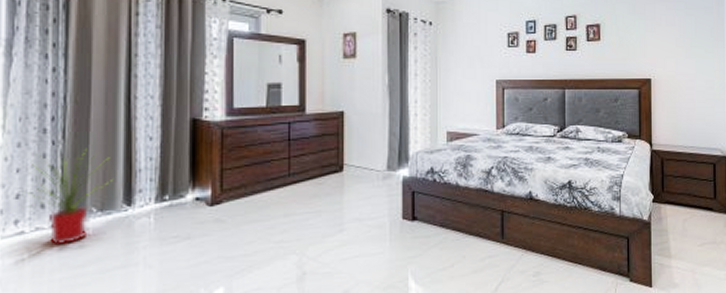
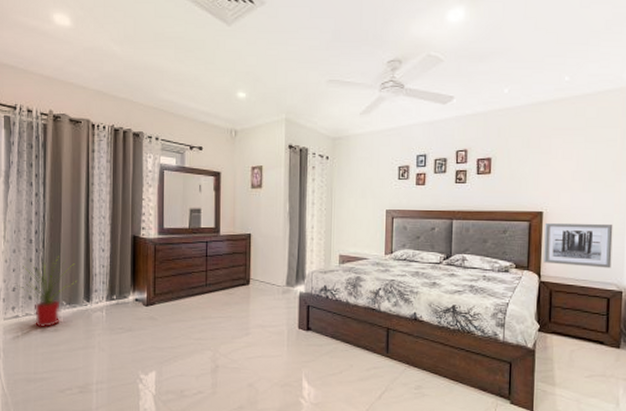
wall art: none [654,89,715,134] -> present [544,223,613,269]

